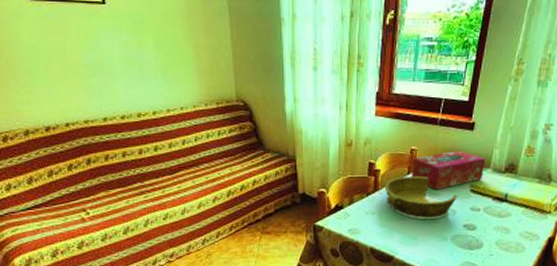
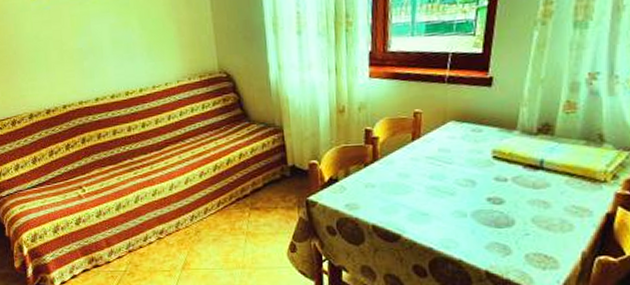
bowl: present [384,176,458,220] -> none [385,143,478,193]
tissue box: present [411,150,486,190] -> none [416,110,511,158]

